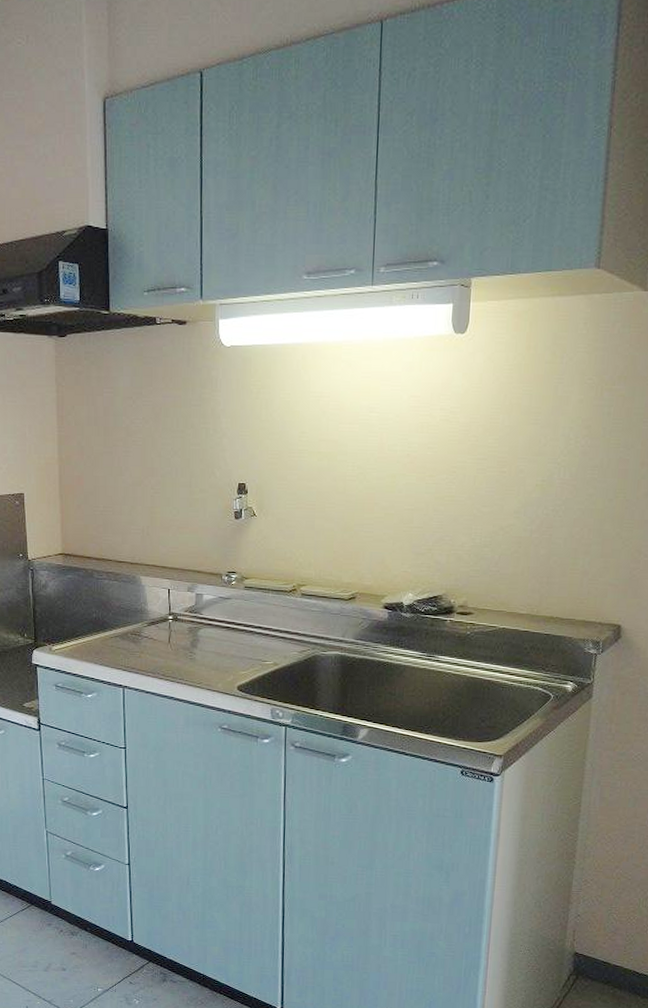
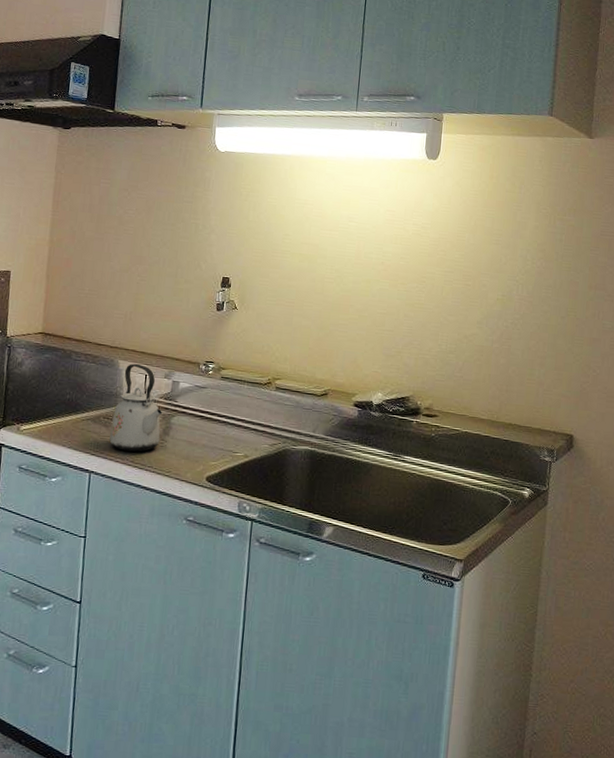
kettle: none [139,579,189,666] -> present [109,364,162,452]

